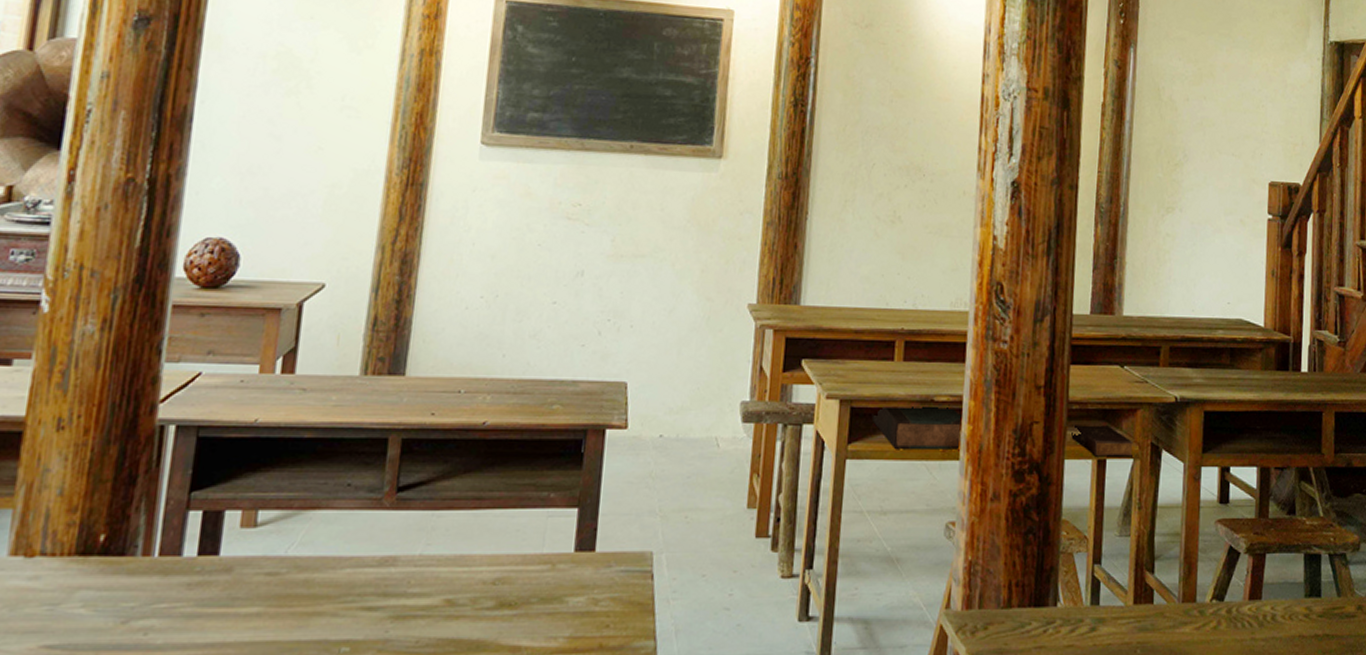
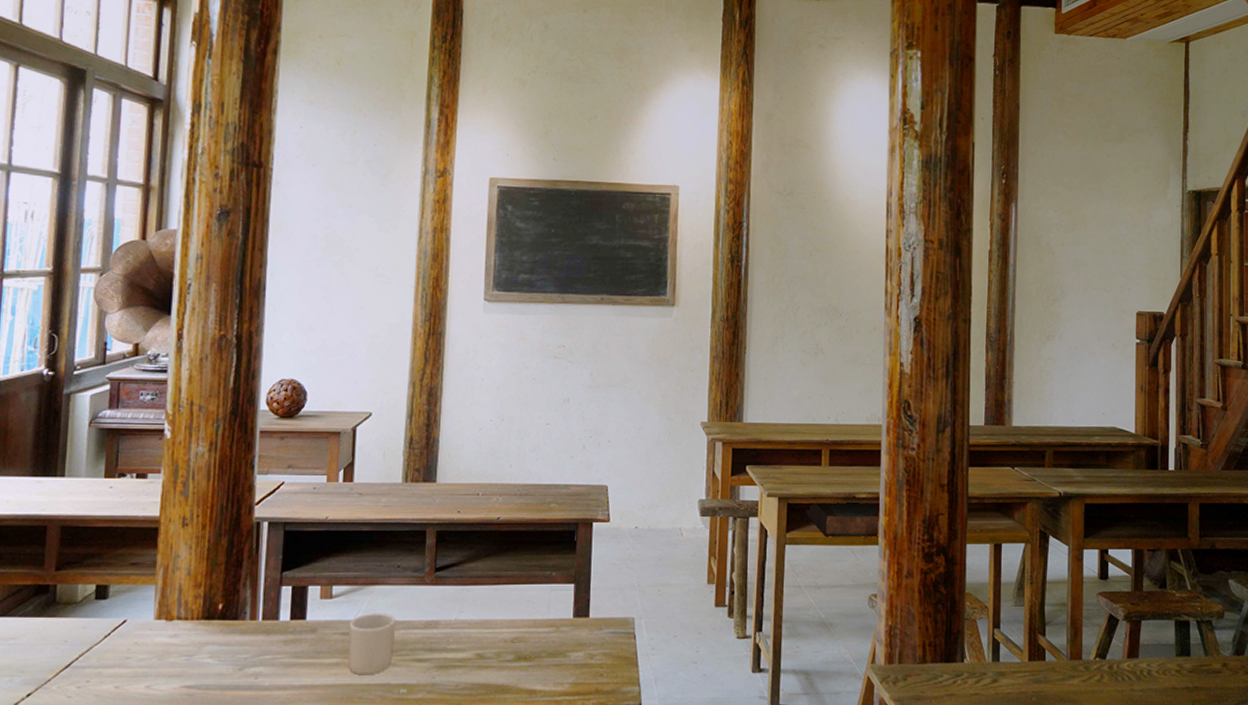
mug: none [273,546,341,630] -> present [348,613,395,676]
book: present [1071,425,1133,457] -> none [971,516,1024,542]

